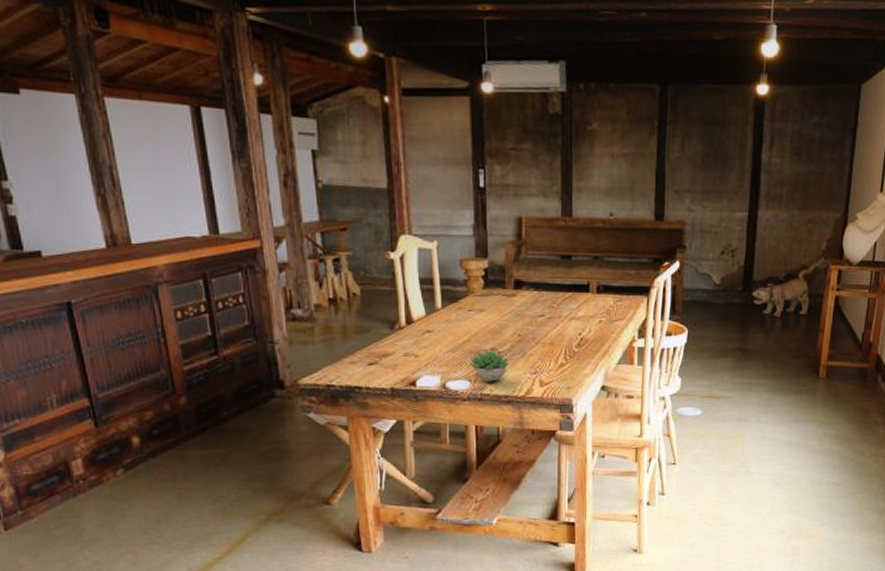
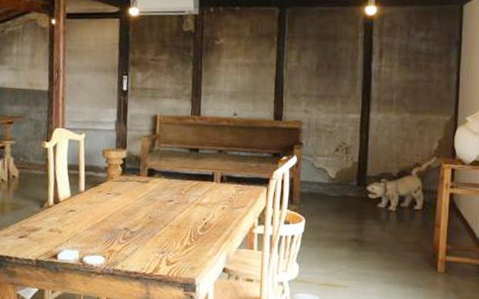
succulent plant: present [471,351,509,382] -> none [106,230,140,259]

